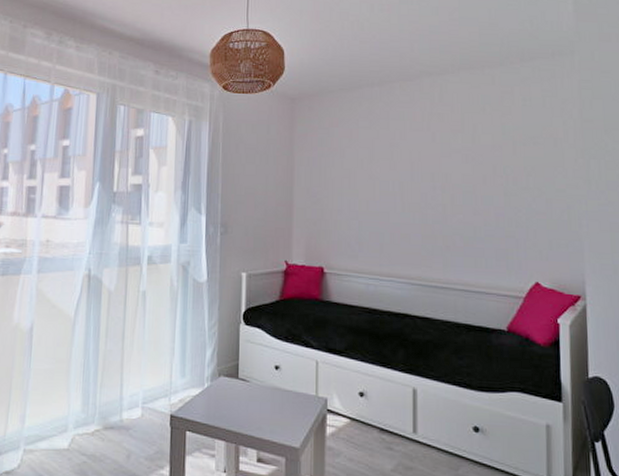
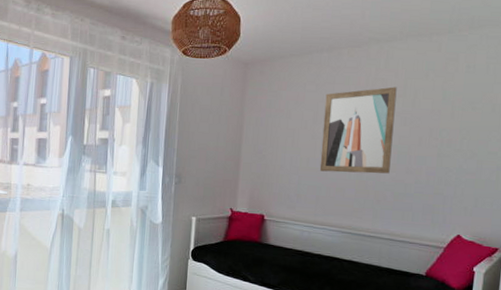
wall art: none [380,121,456,217] -> present [319,86,397,174]

